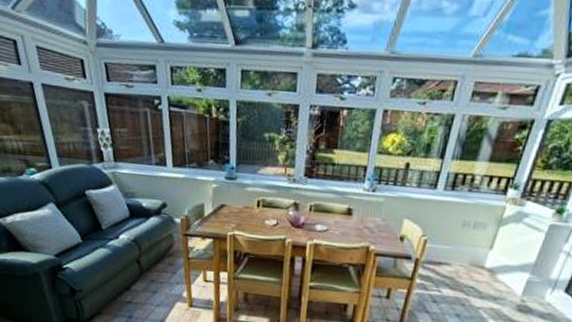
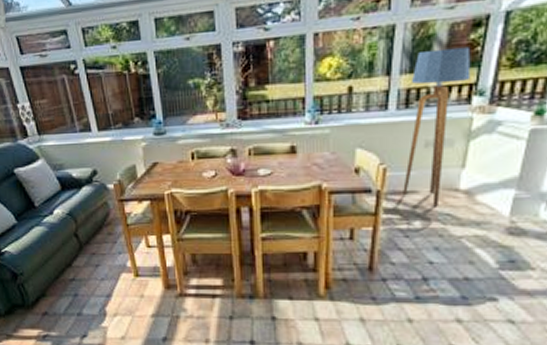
floor lamp: none [437,142,514,280] -> present [403,46,471,207]

